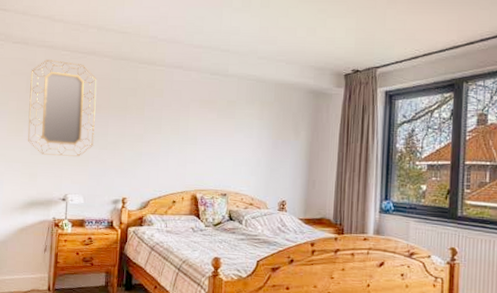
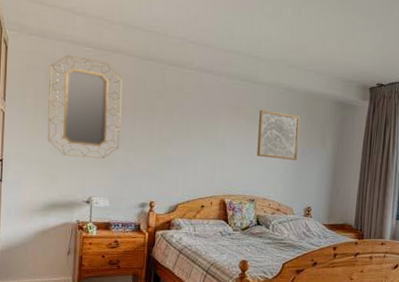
wall art: none [228,103,272,152] -> present [256,110,301,160]

